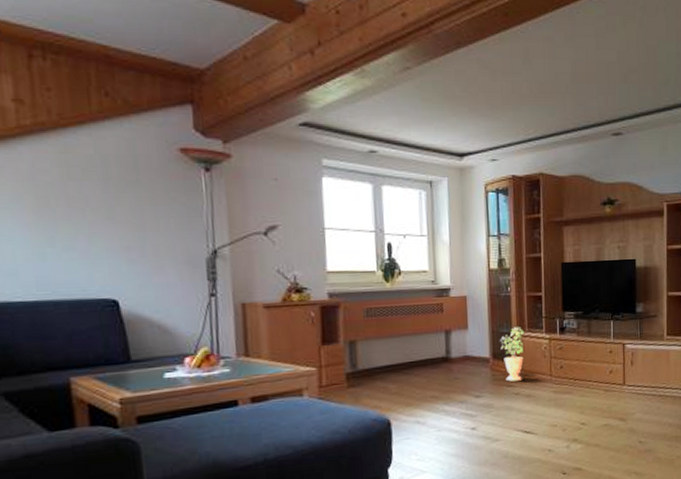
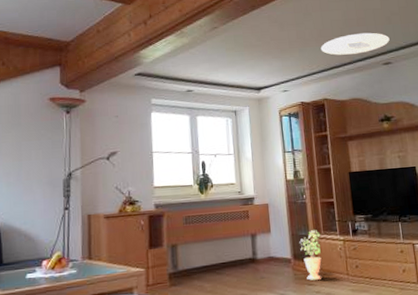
ceiling light: none [540,92,623,119] -> present [320,32,390,55]

